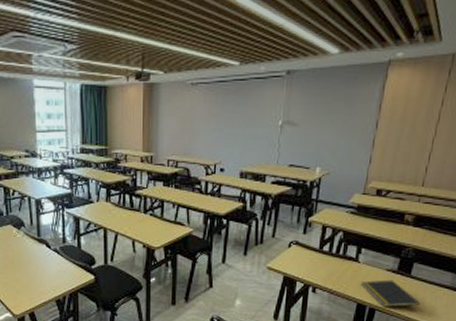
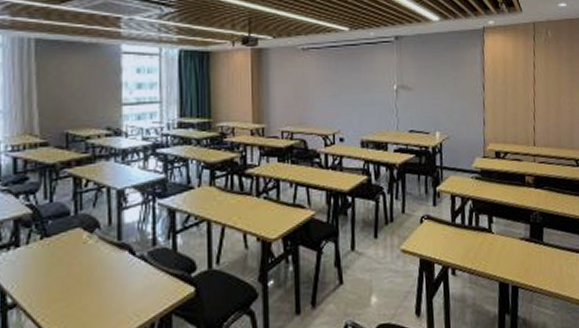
notepad: present [361,280,420,307] -> none [499,249,558,283]

